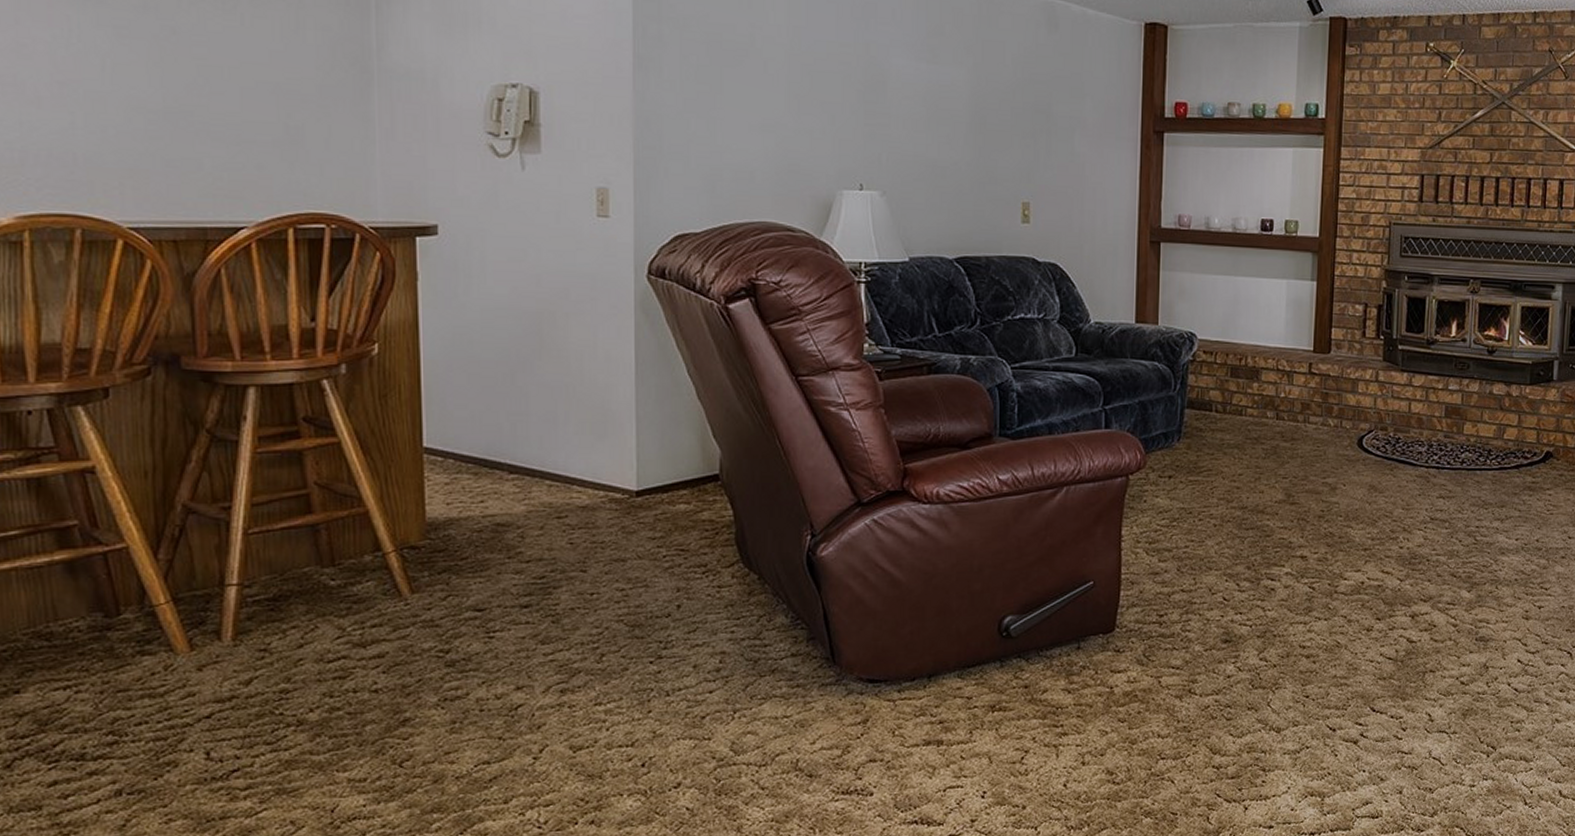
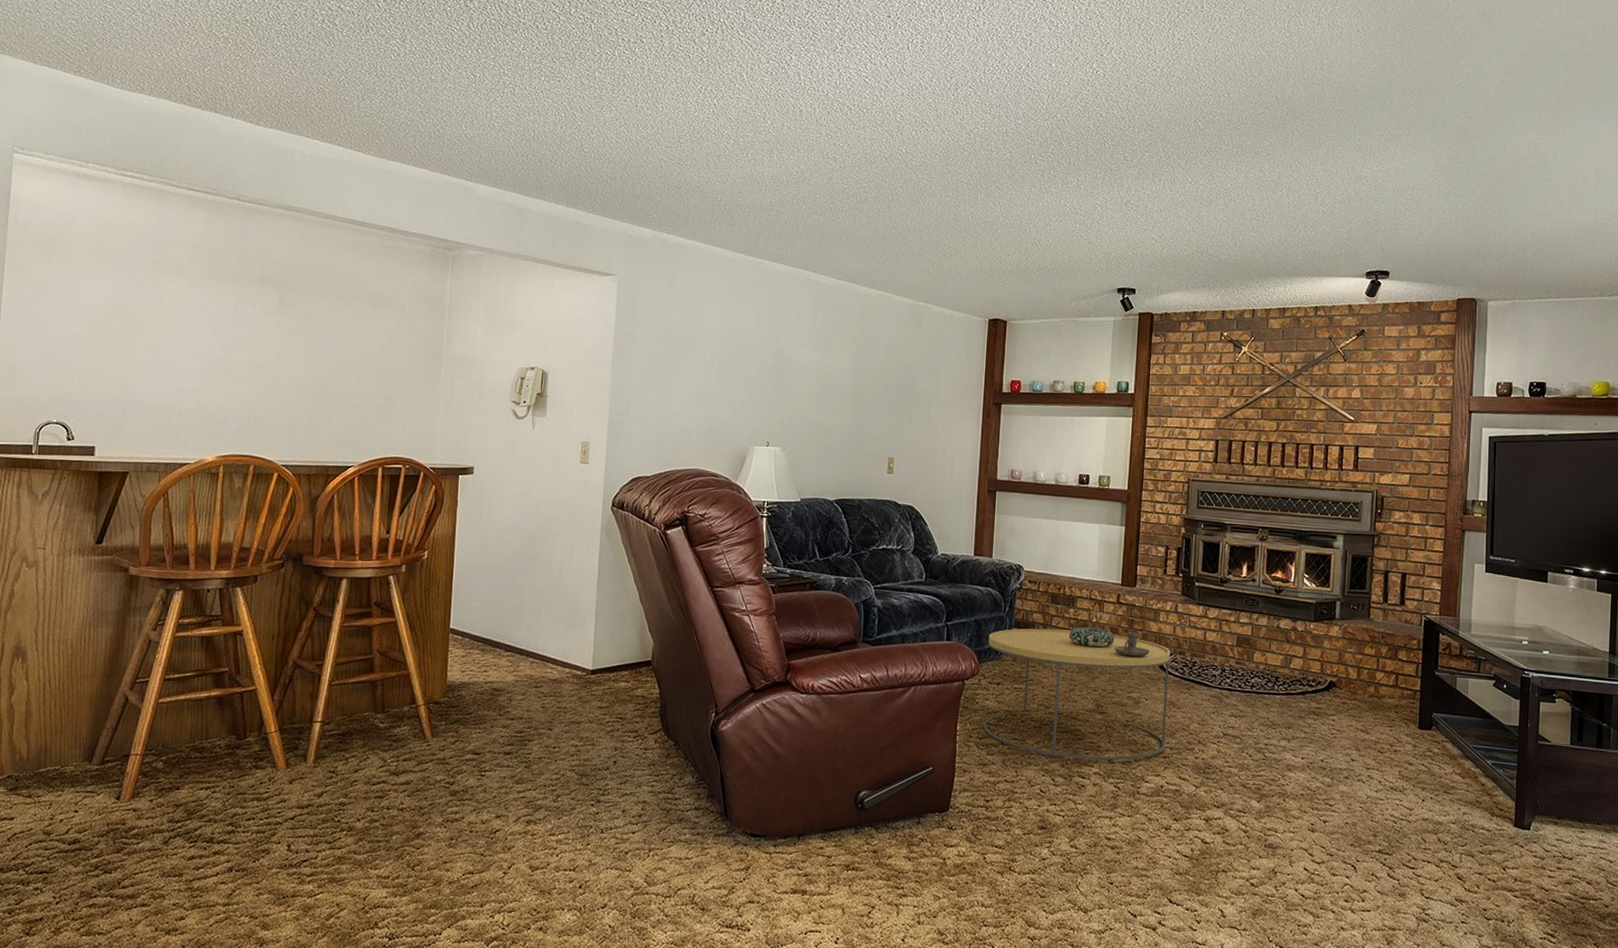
coffee table: none [1154,408,1371,559] -> present [984,628,1171,761]
decorative bowl: none [1252,404,1307,427] -> present [1069,627,1115,648]
candle holder: none [1306,406,1348,436] -> present [1114,631,1150,657]

